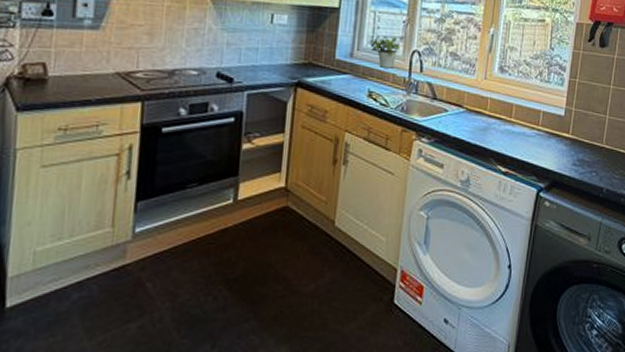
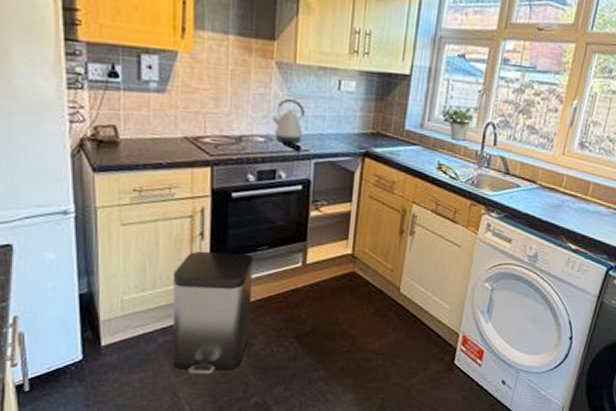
pedal bin: none [86,191,182,336] -> present [172,251,253,375]
kettle: none [205,32,239,76] -> present [271,98,306,144]

